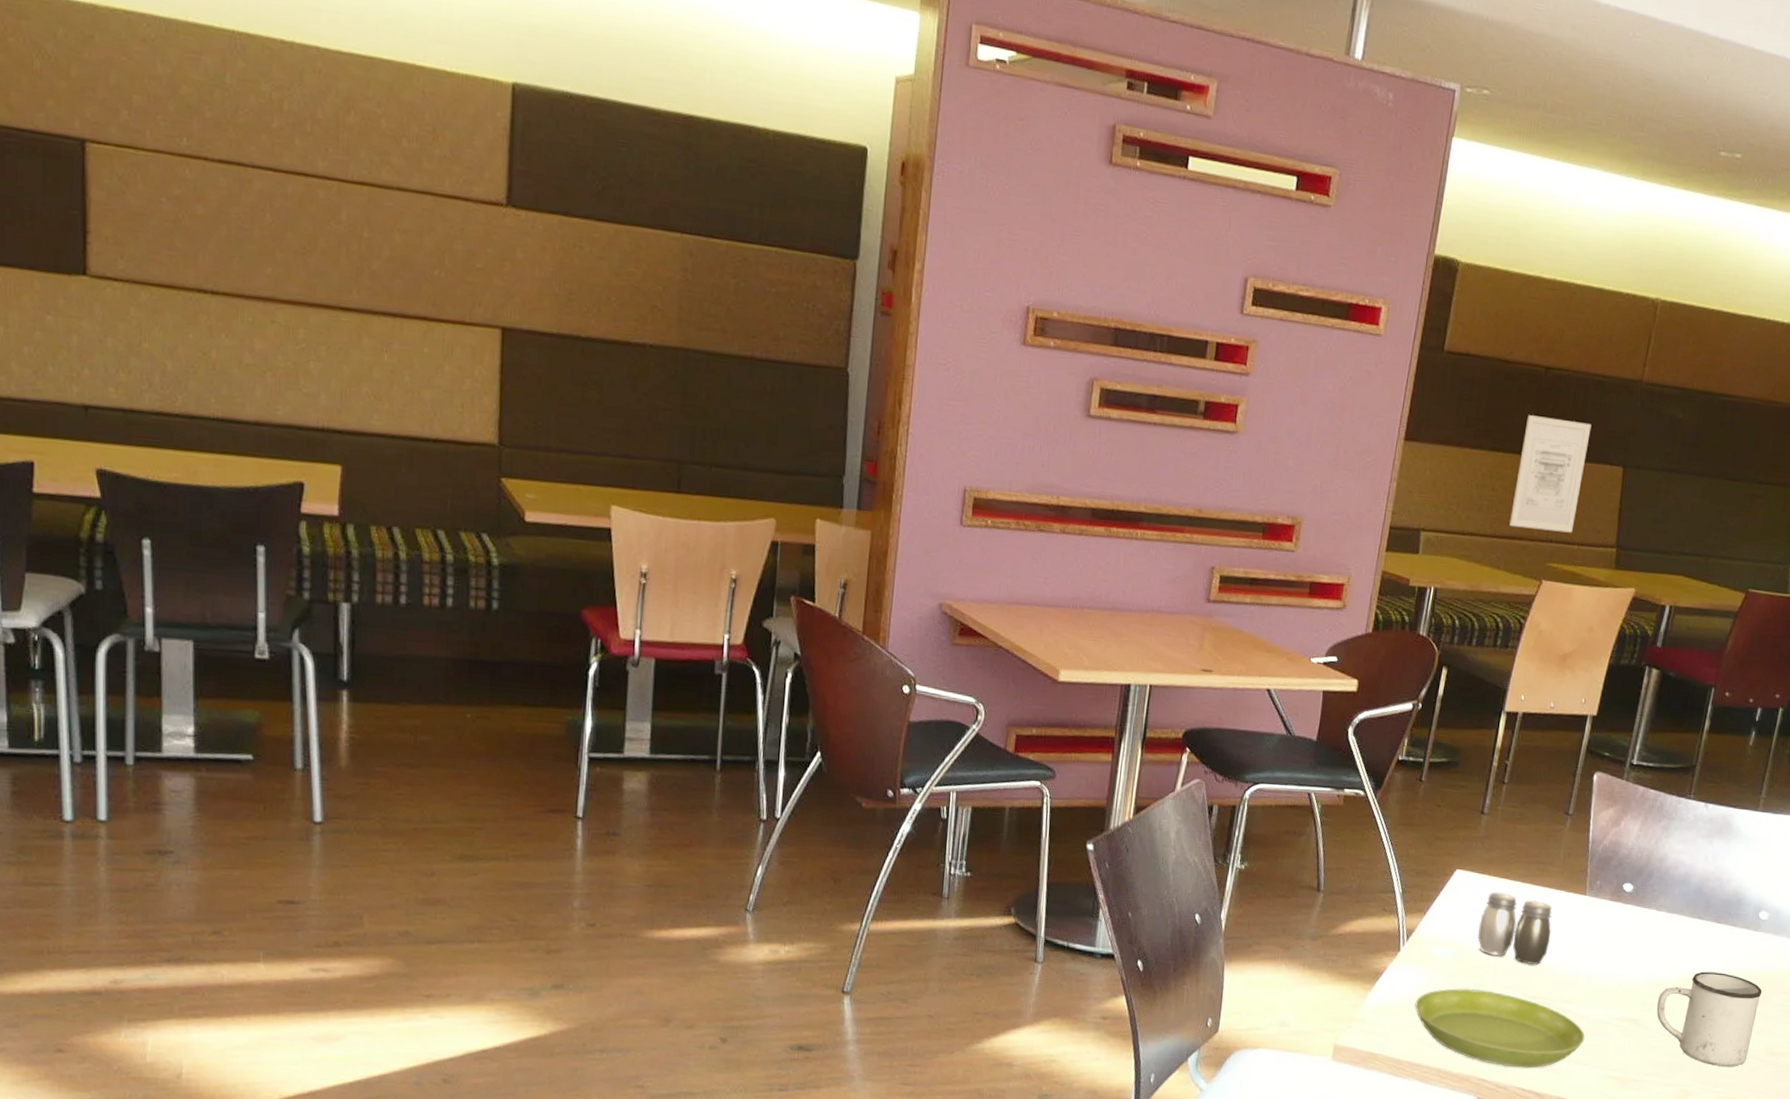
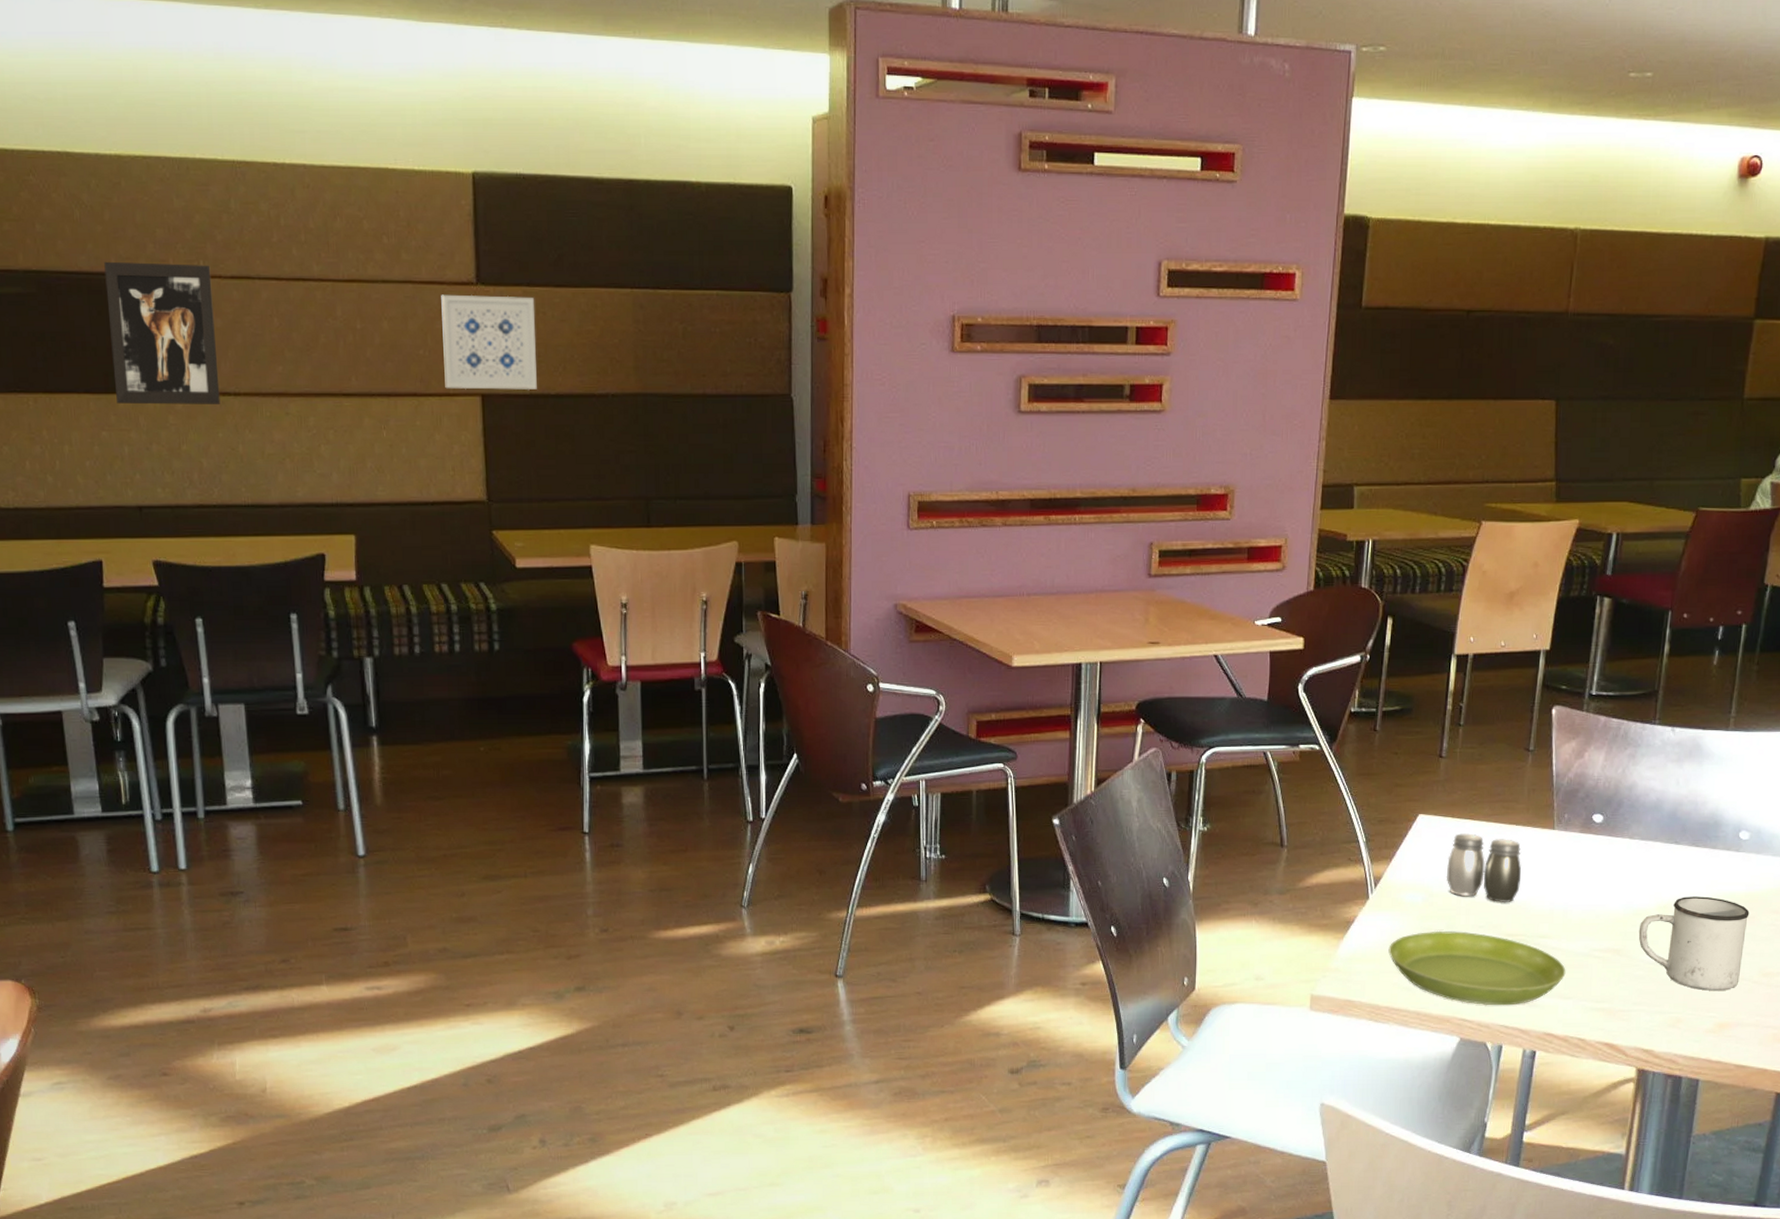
wall art: none [66,123,195,302] -> present [104,261,221,405]
wall art: none [461,212,572,330] -> present [441,294,537,391]
wall art: present [1509,415,1592,533] -> none [1443,360,1519,472]

